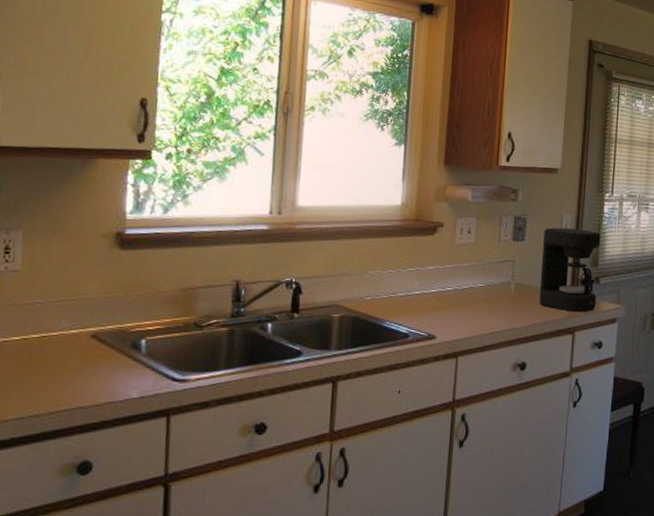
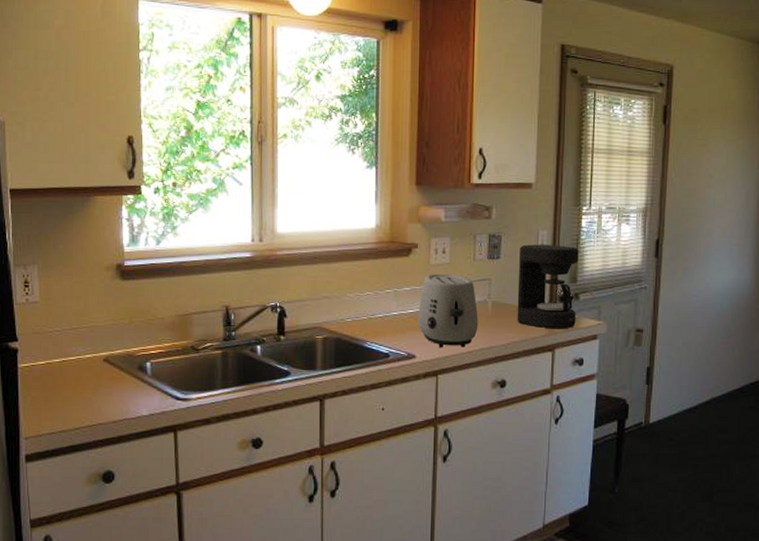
toaster: none [439,253,501,329] -> present [418,273,479,348]

